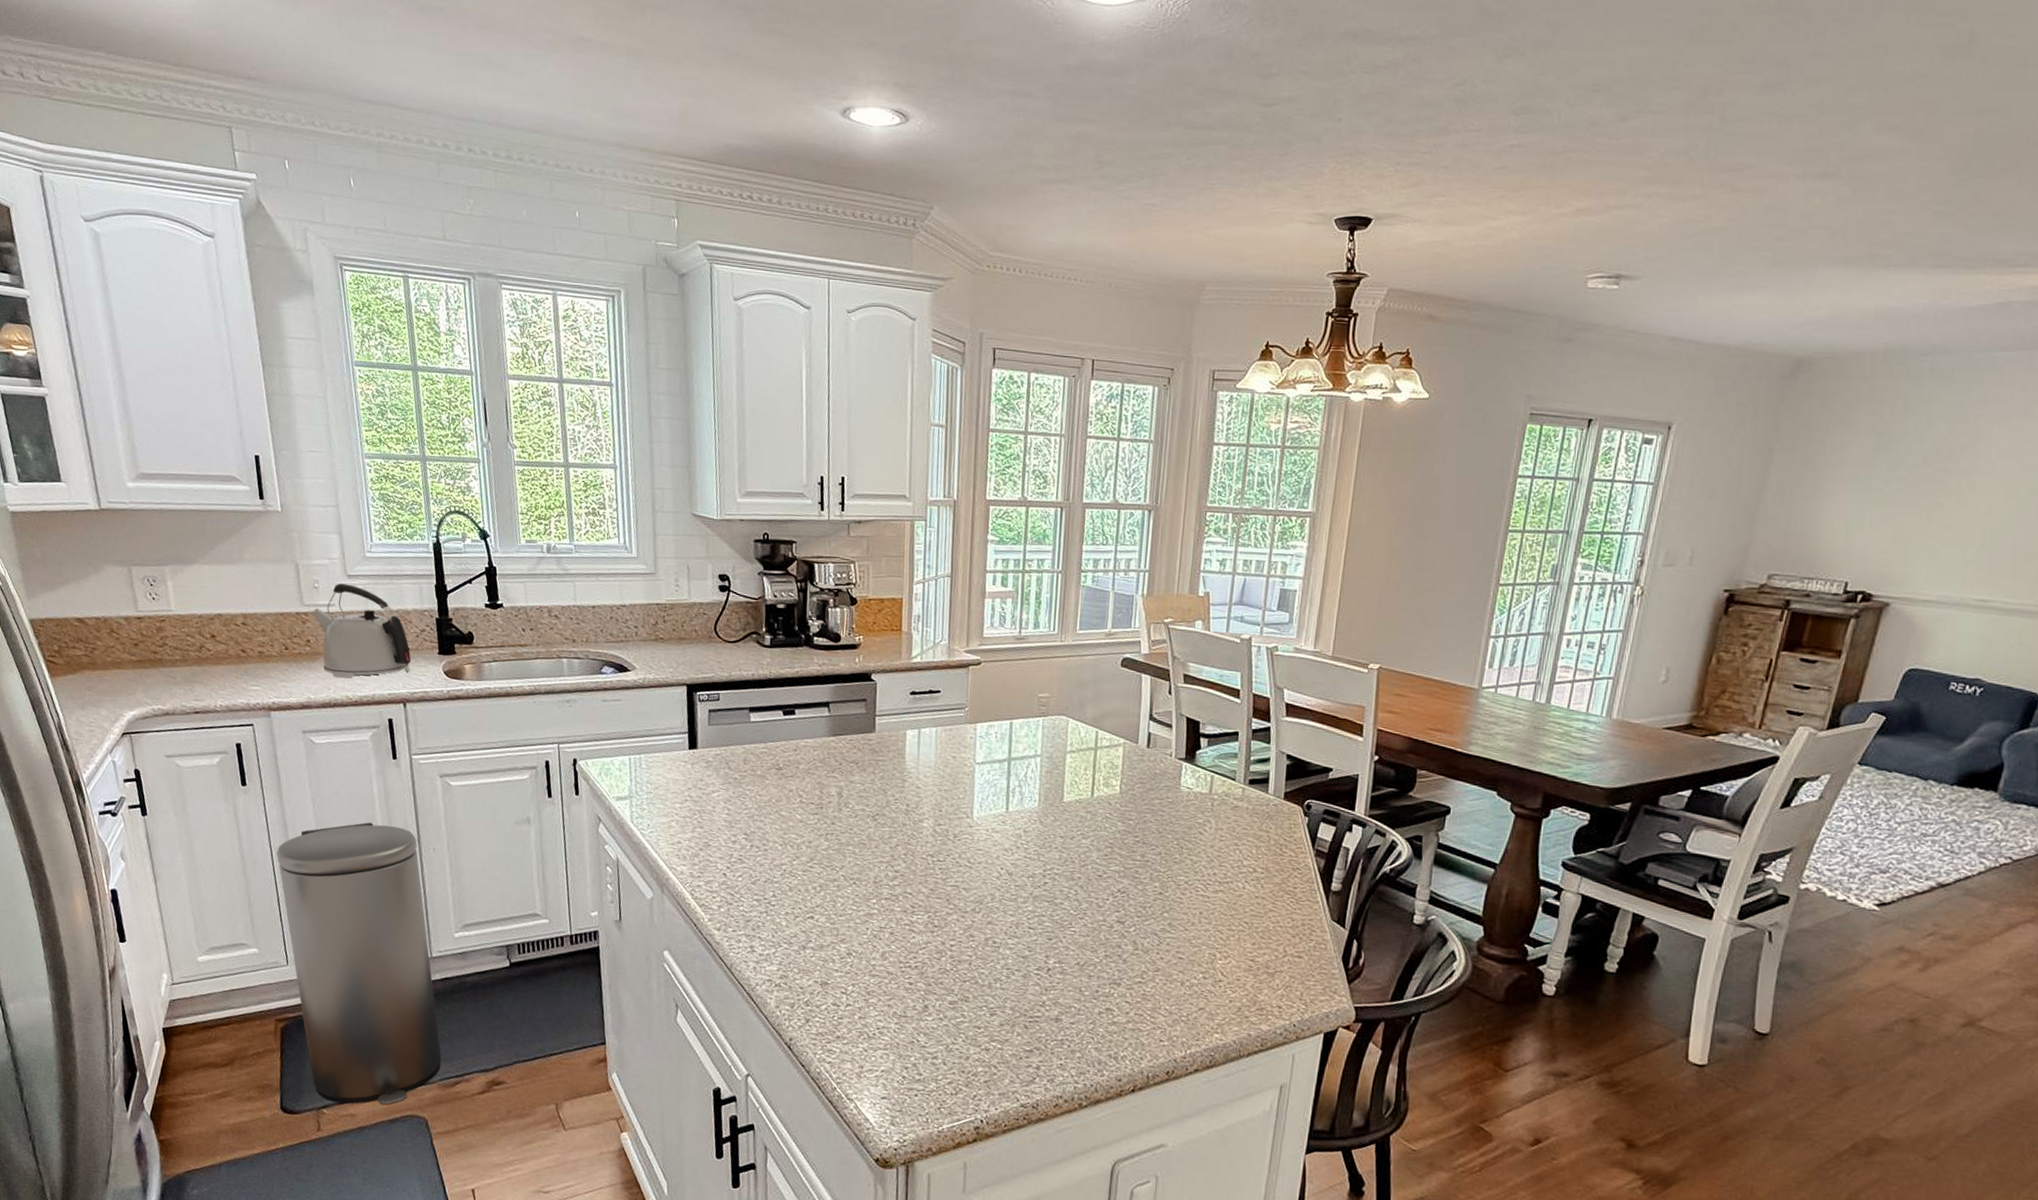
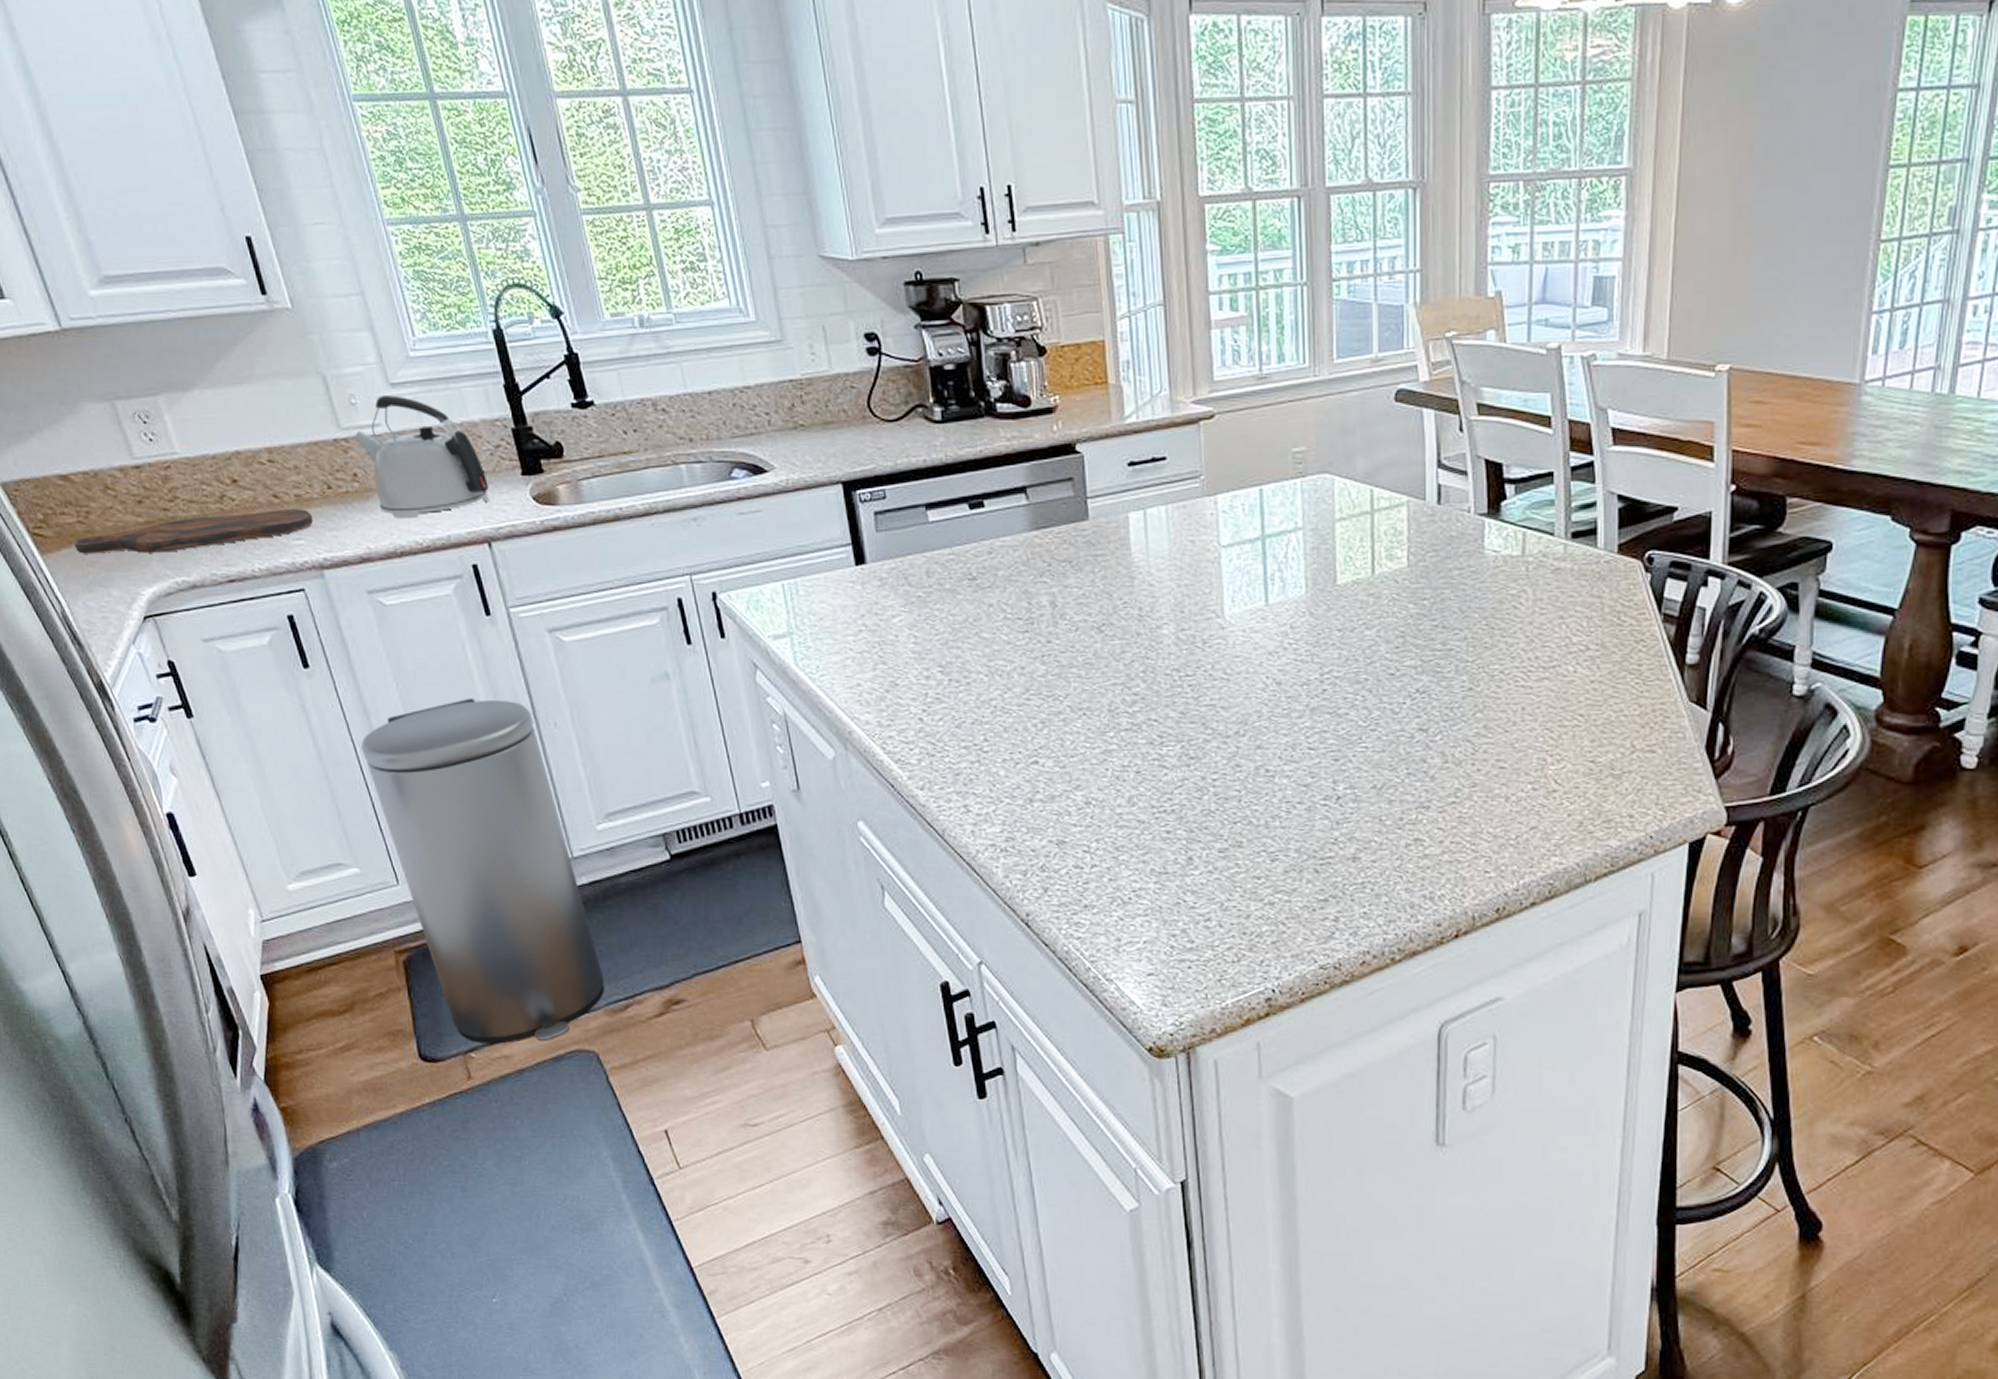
cutting board: none [78,660,270,686] -> present [75,508,313,554]

